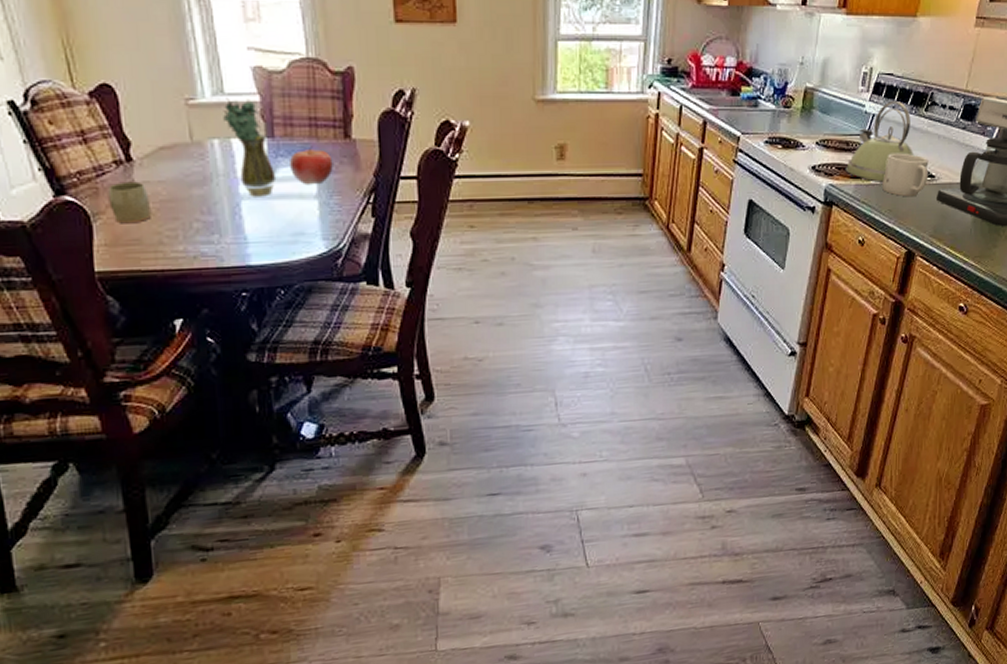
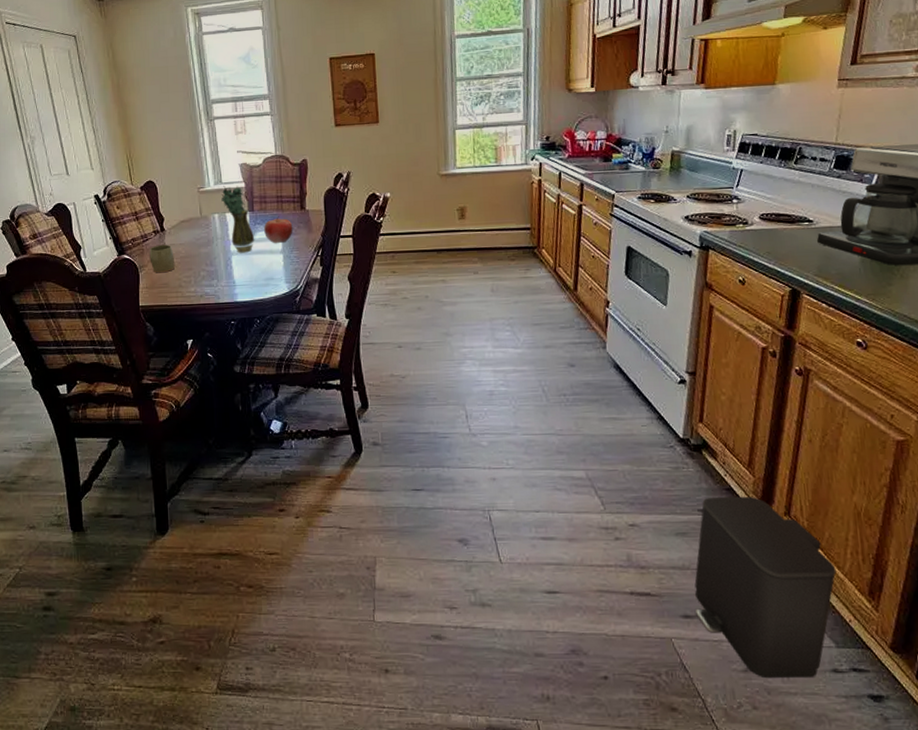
pedal bin: none [784,470,915,648] -> present [694,496,837,679]
kettle: present [845,102,915,182] -> none [718,157,789,228]
mug: present [882,153,929,197] -> none [757,201,806,241]

